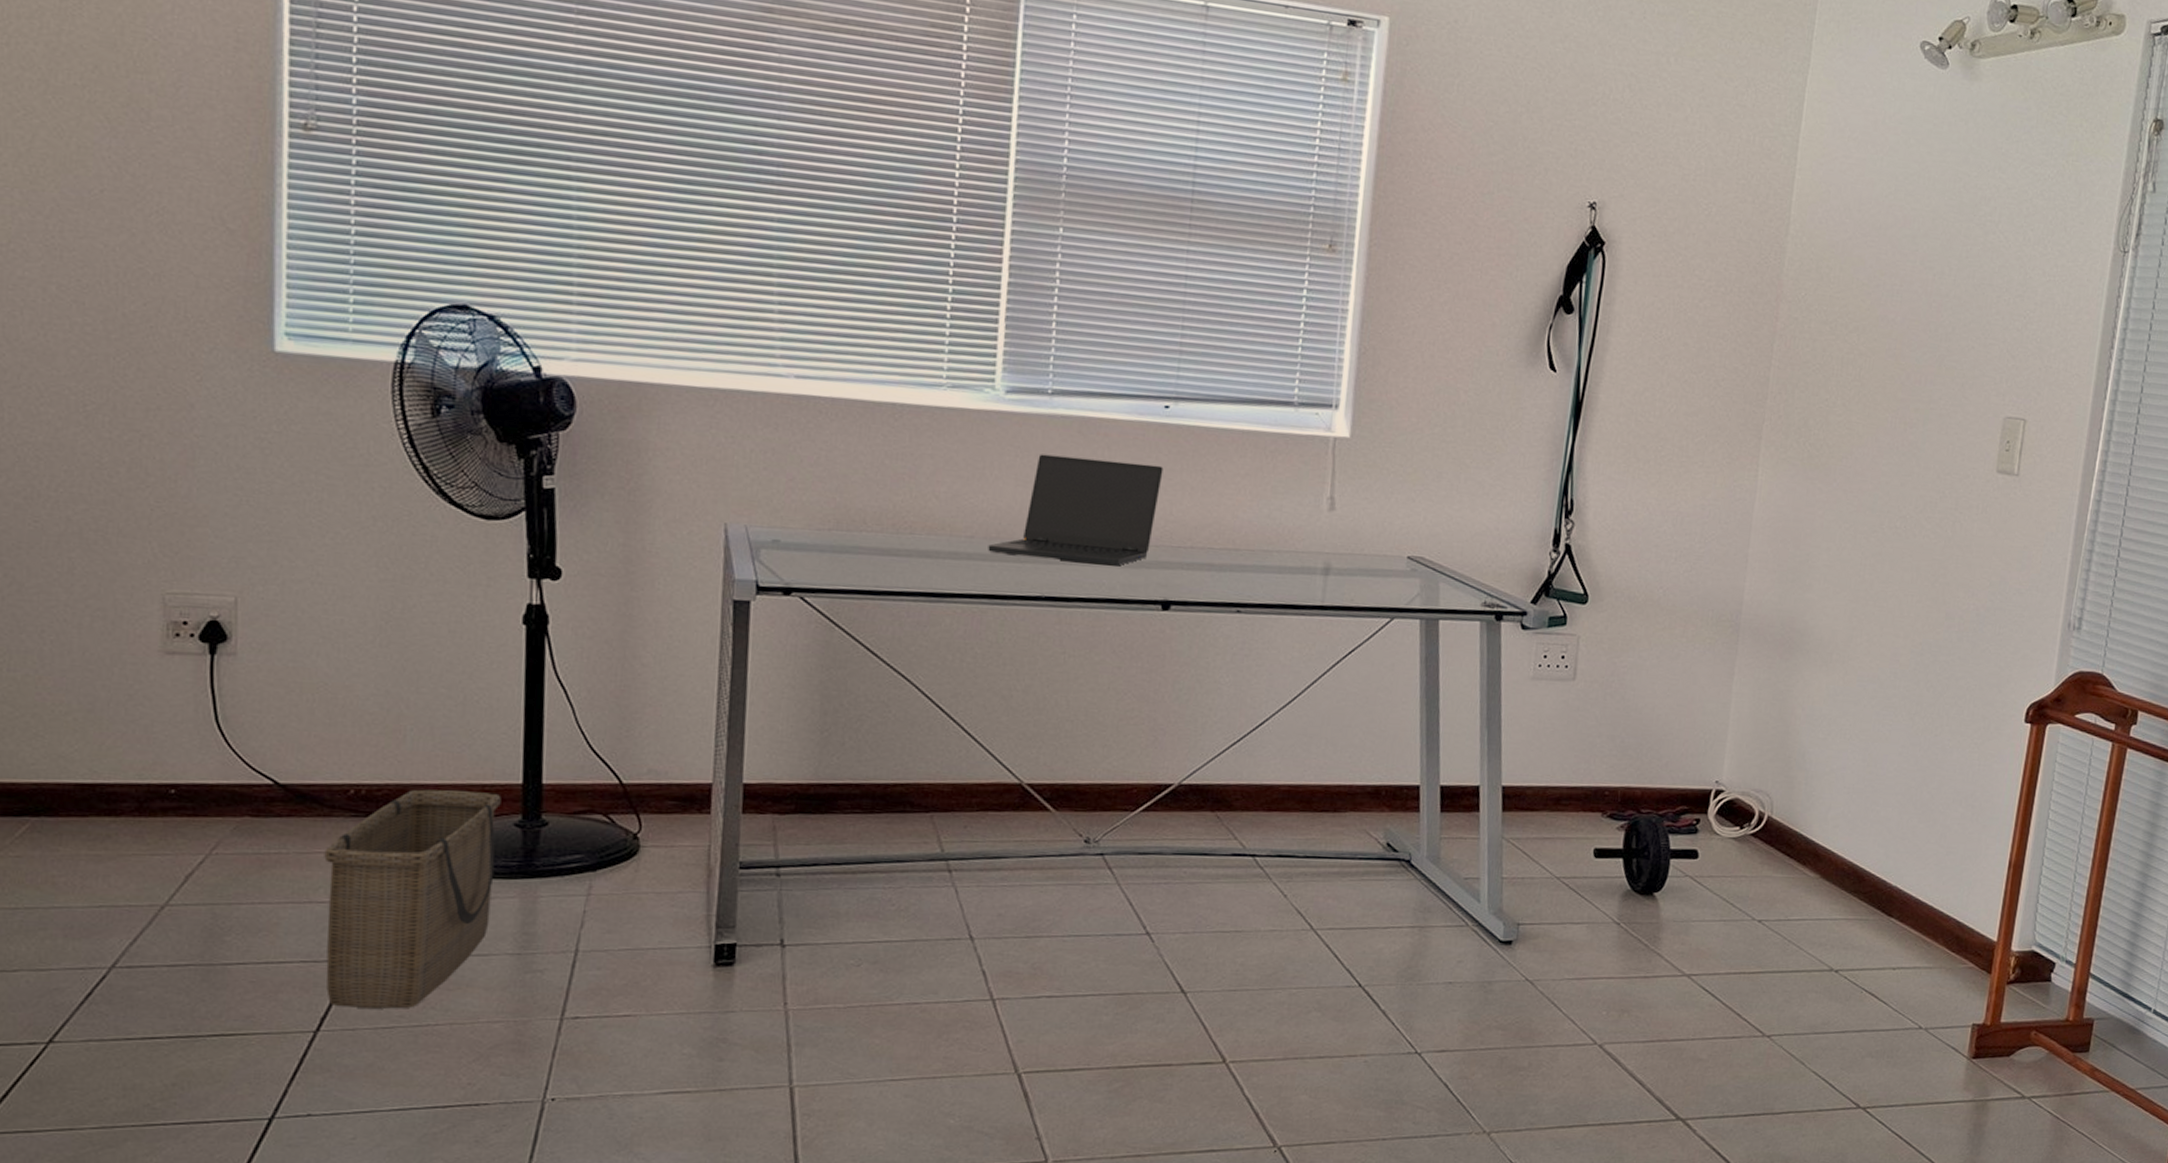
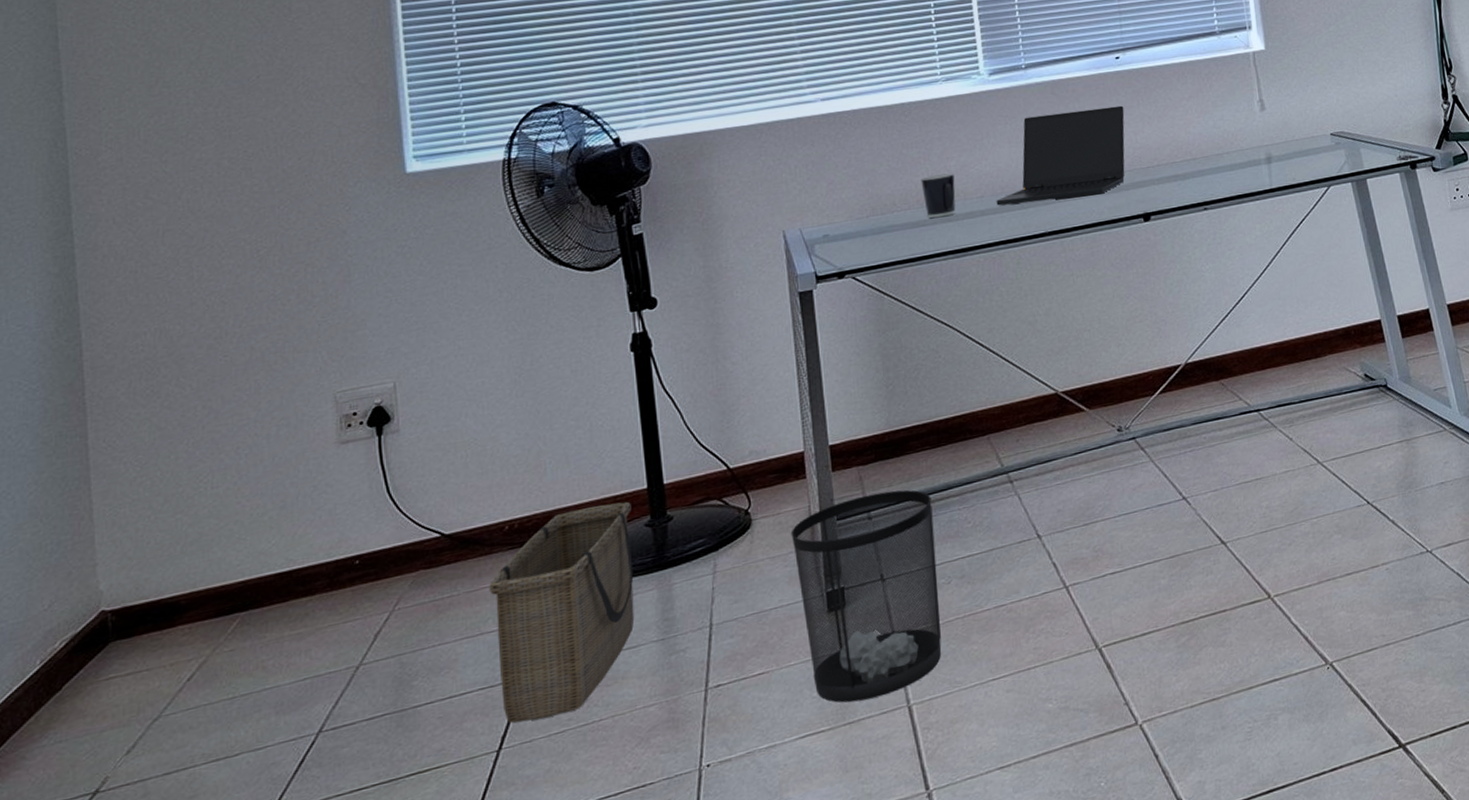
waste bin: none [683,848,854,1070] -> present [790,489,942,703]
mug: none [900,498,943,551] -> present [921,173,956,219]

